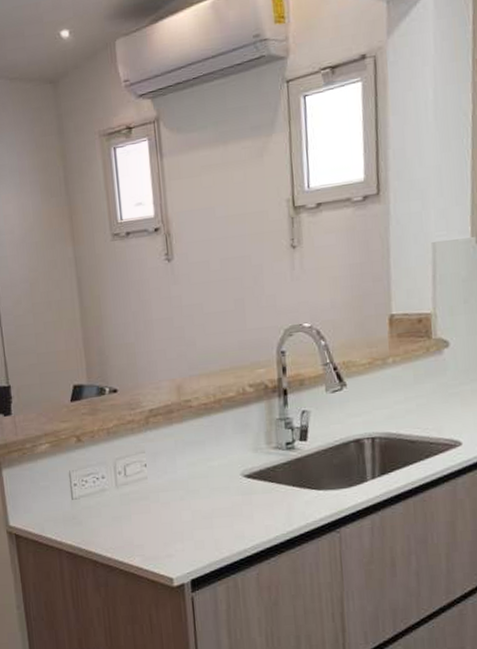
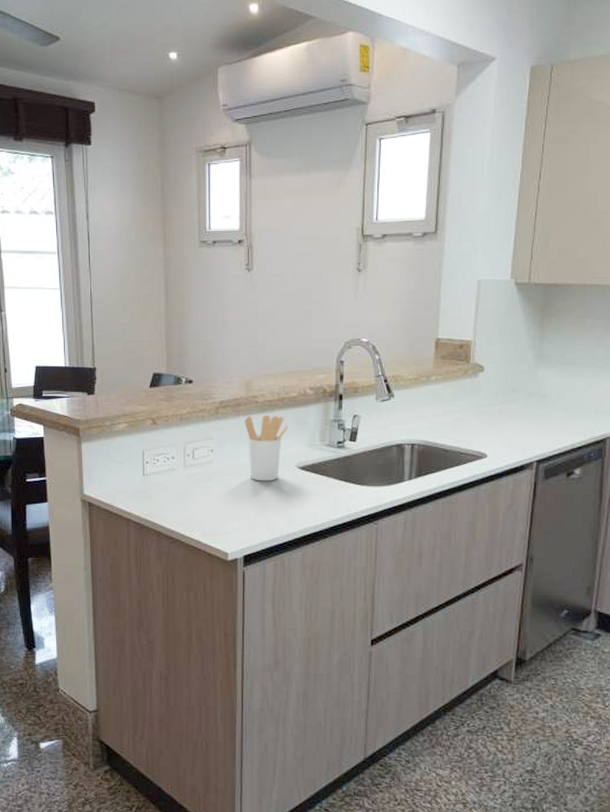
utensil holder: none [178,419,229,495] -> present [244,414,289,481]

